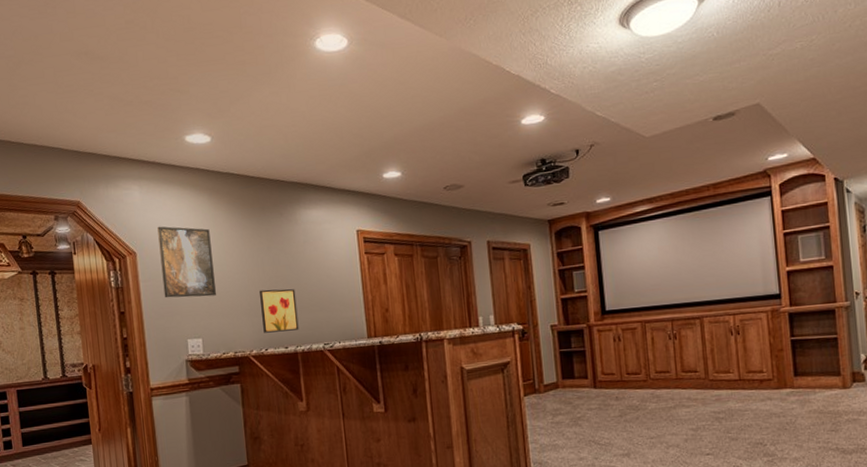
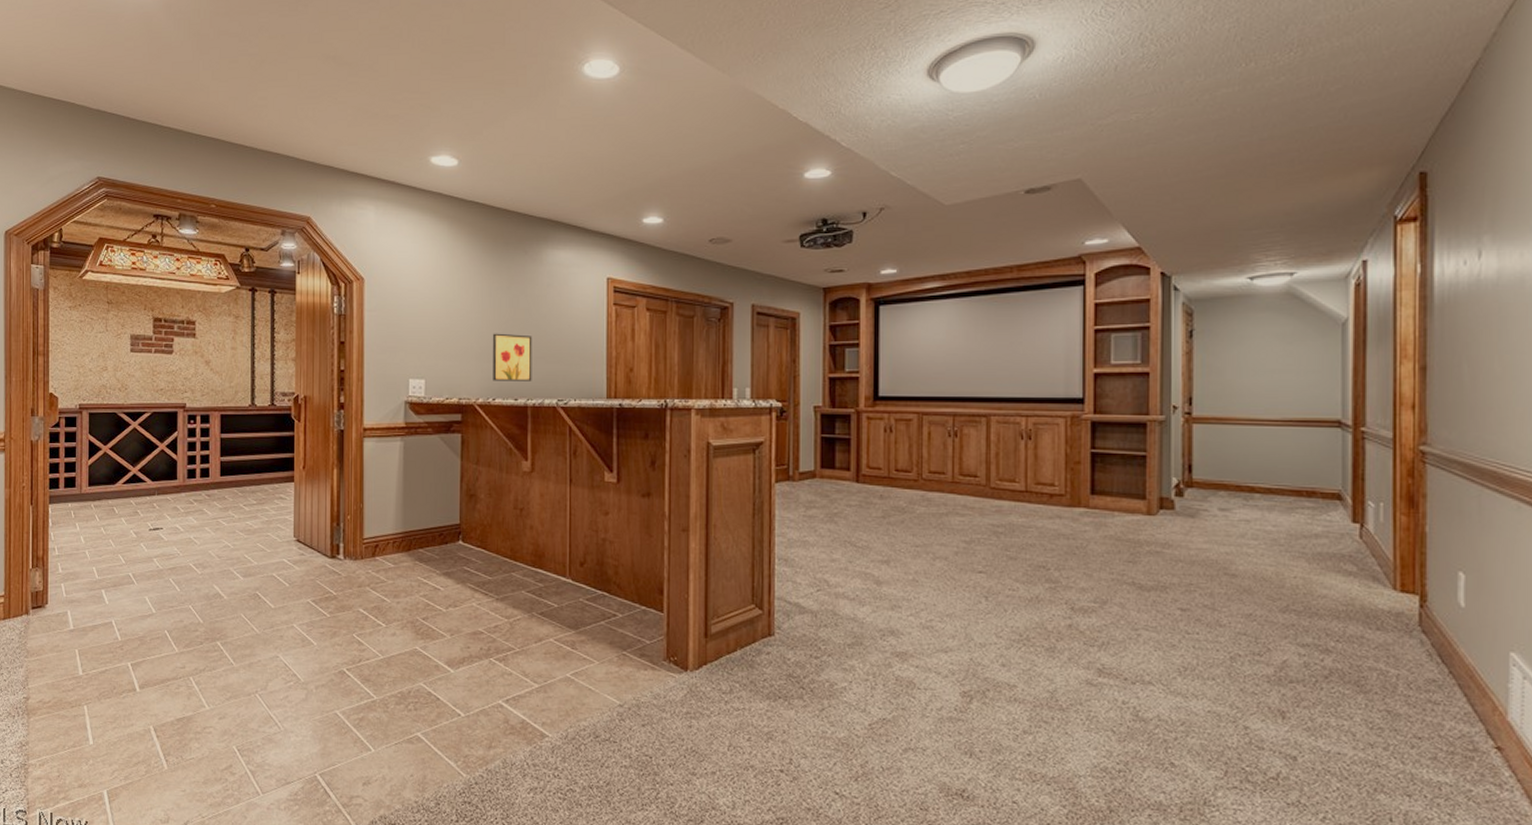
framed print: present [157,226,216,298] -> none [389,252,446,334]

